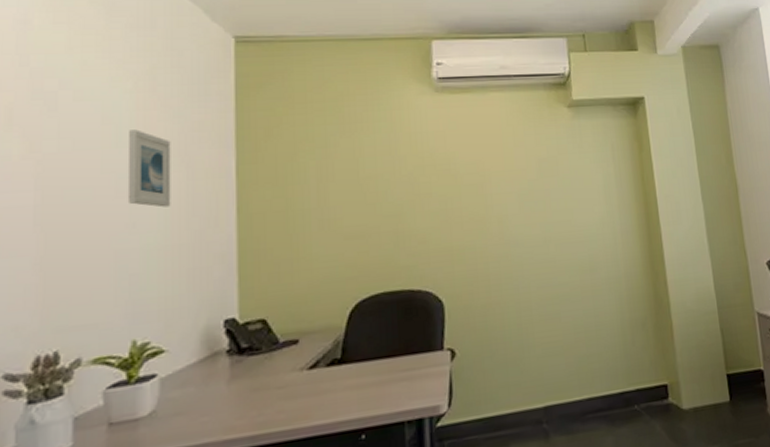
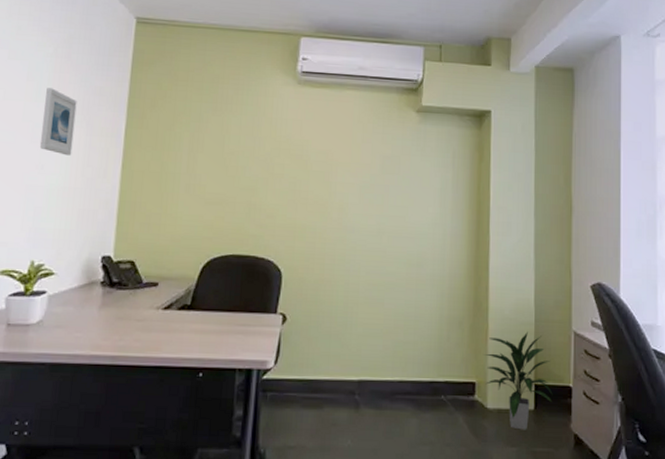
indoor plant: none [672,320,746,425] -> present [484,331,553,430]

